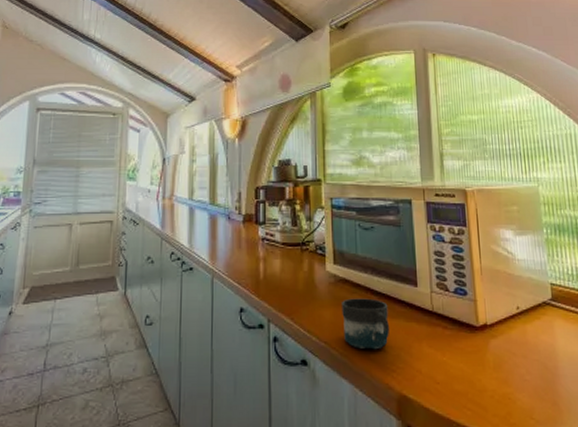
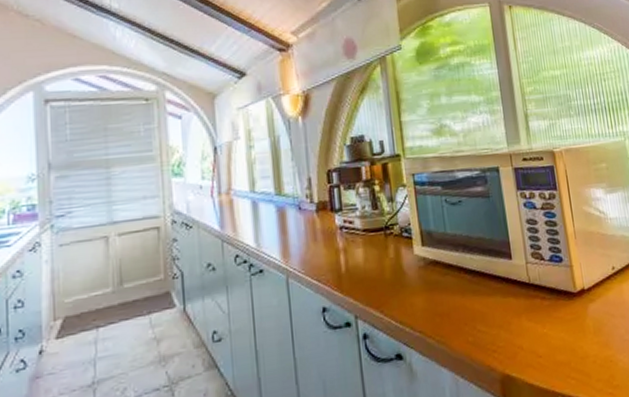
mug: present [342,298,390,350] -> none [434,278,487,333]

